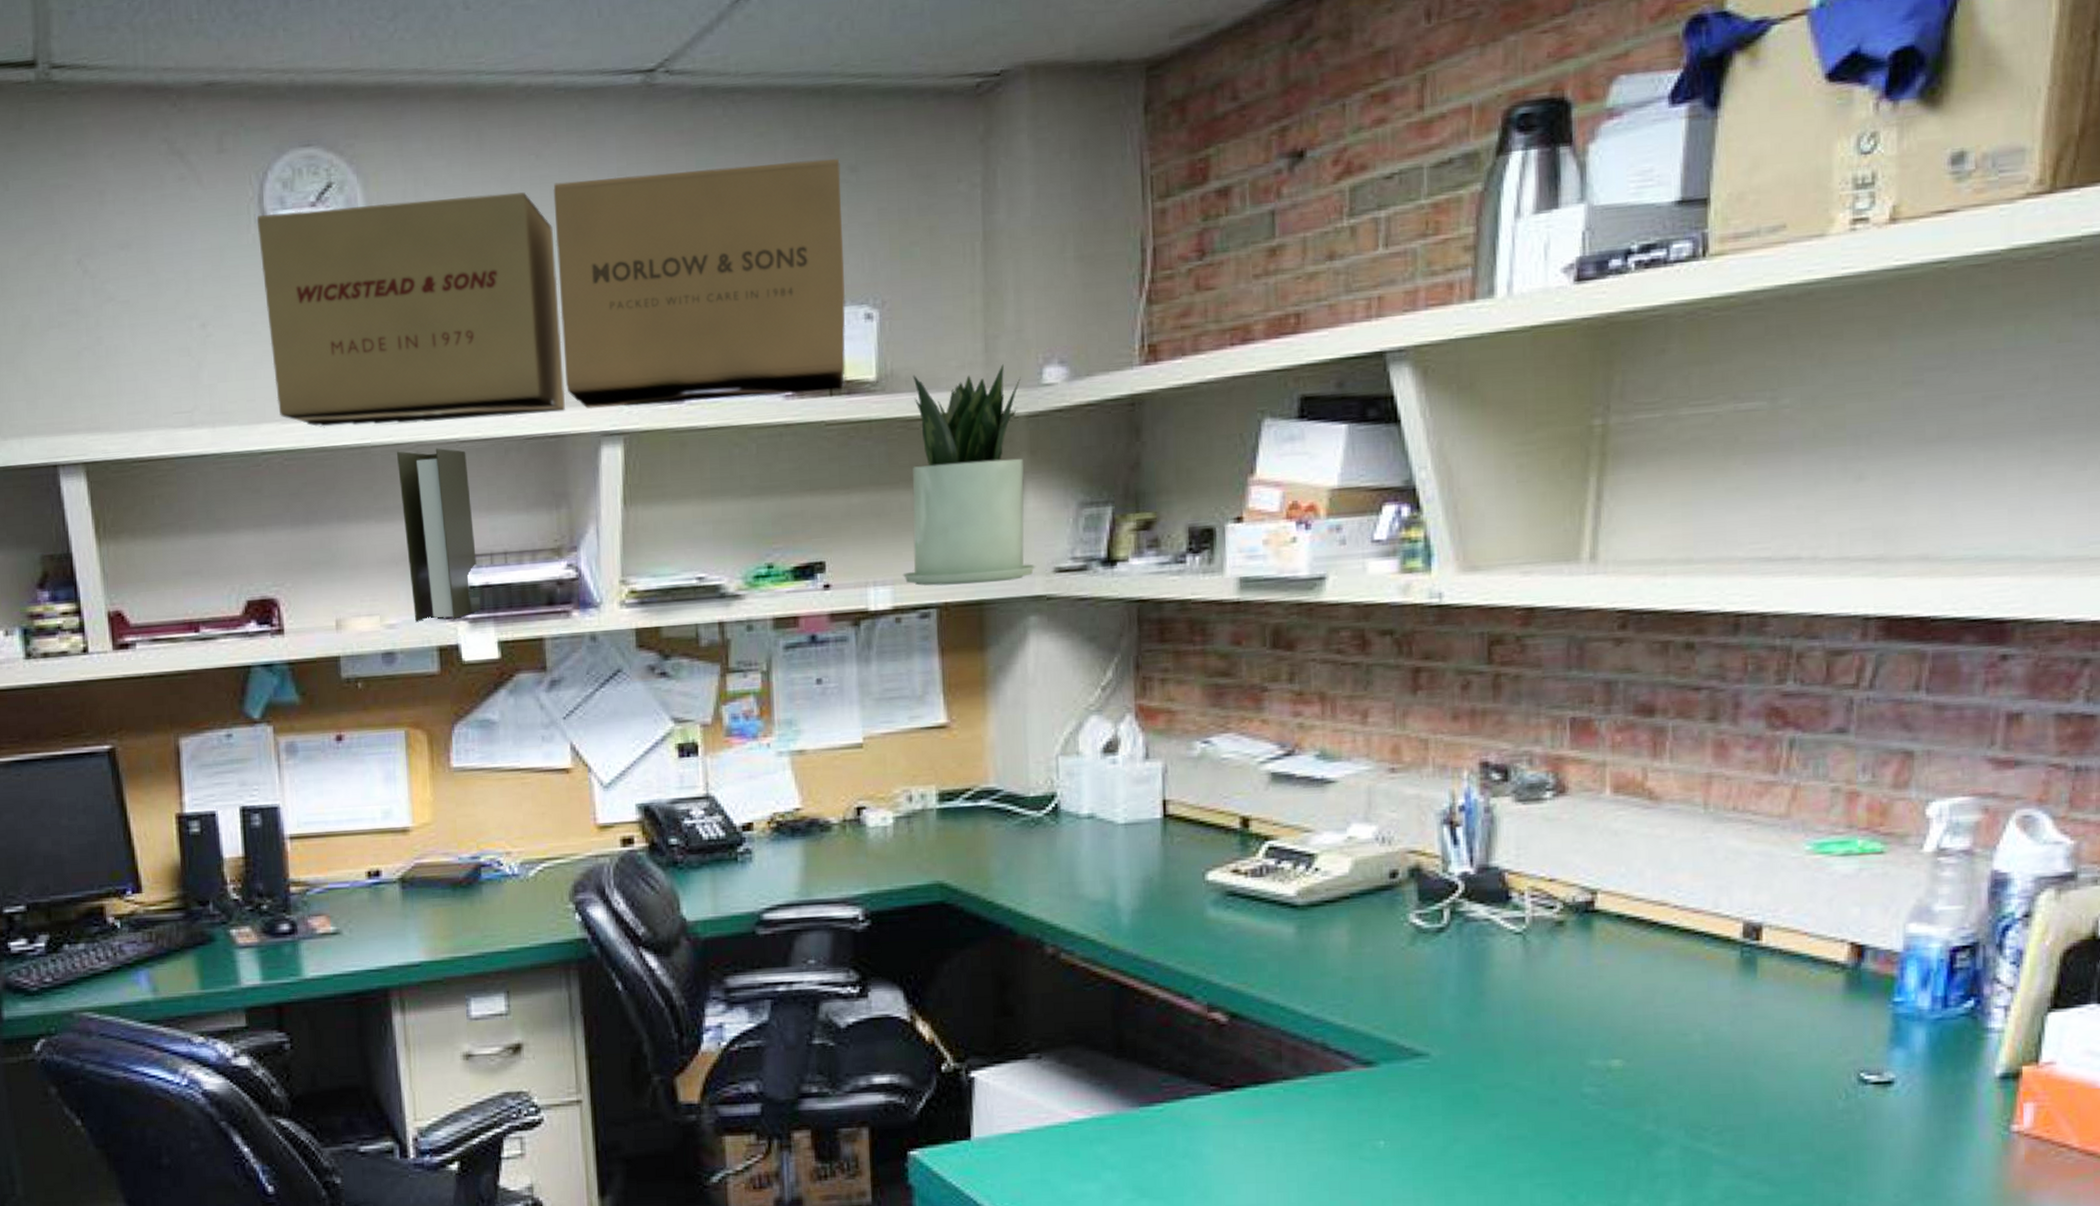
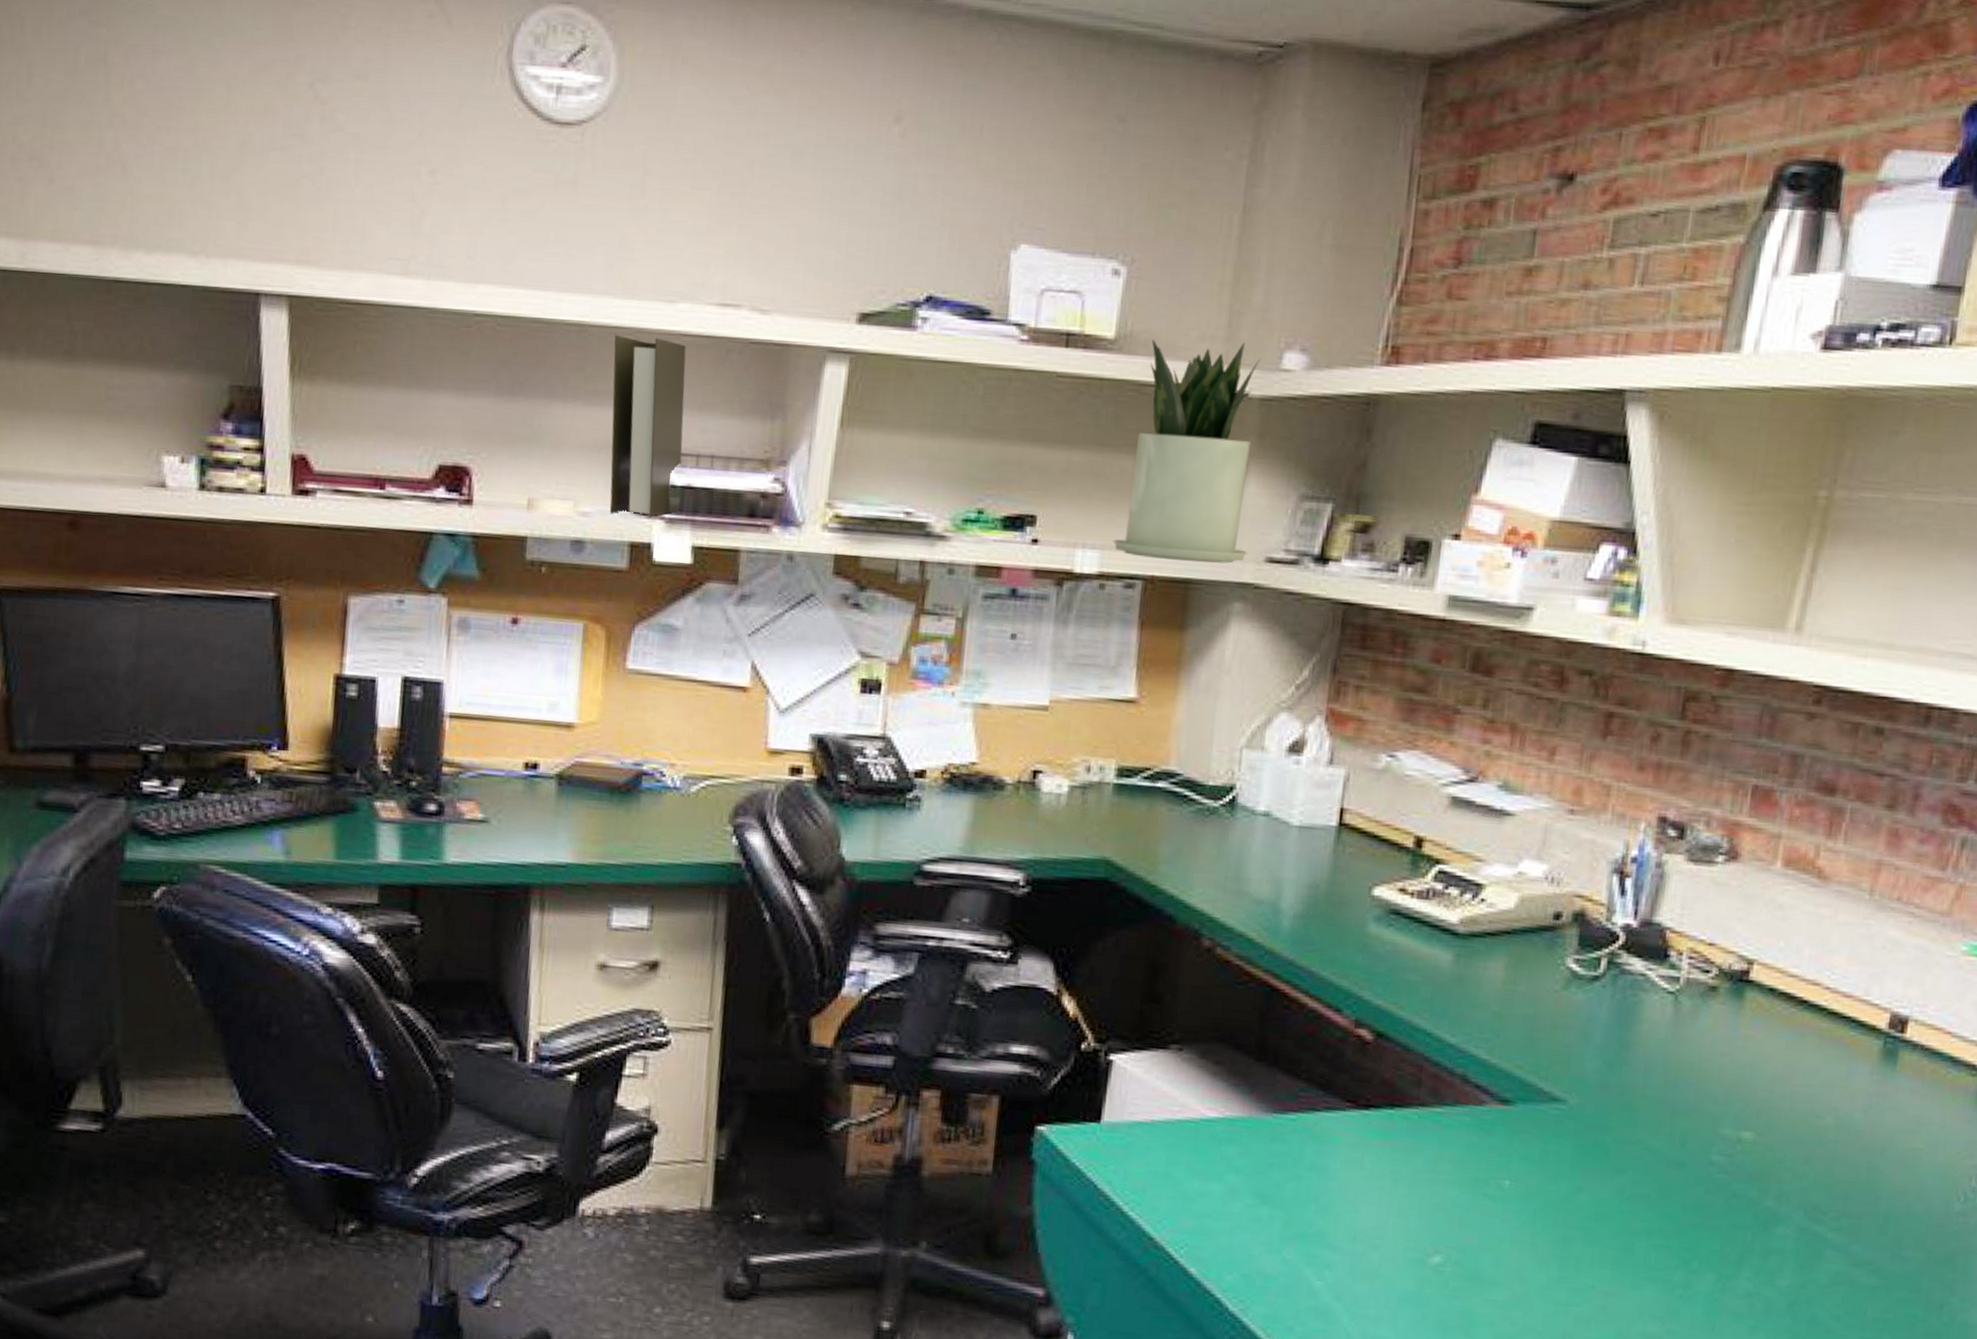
box: present [256,192,566,428] -> none [498,67,807,321]
box: present [553,158,846,410] -> none [799,84,1109,343]

